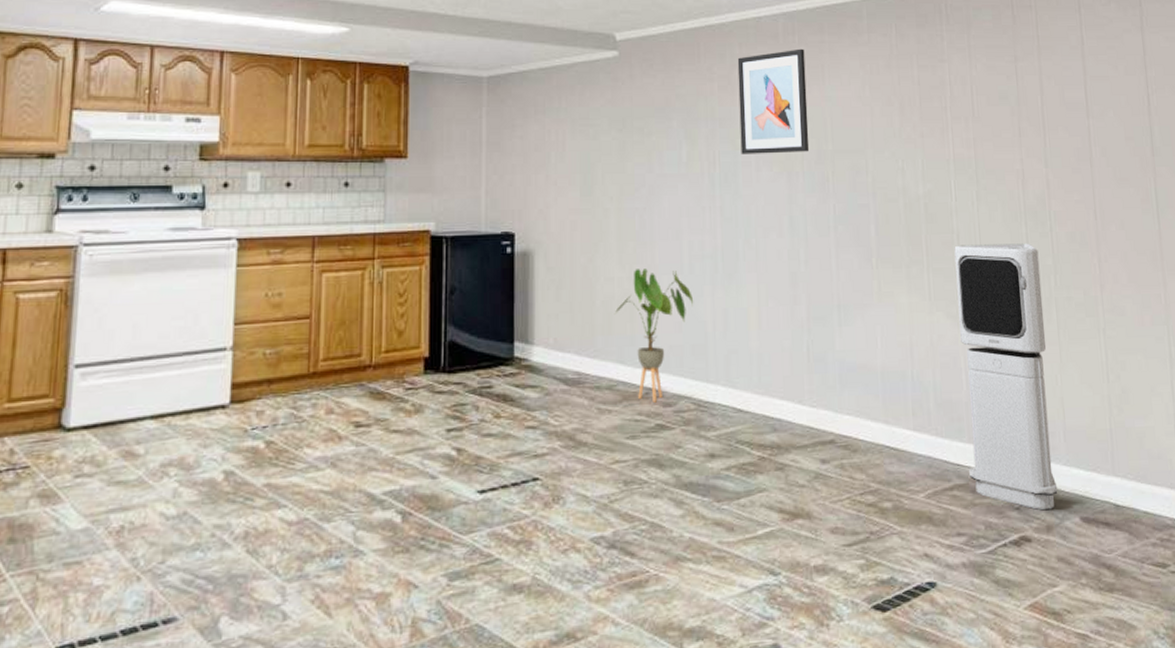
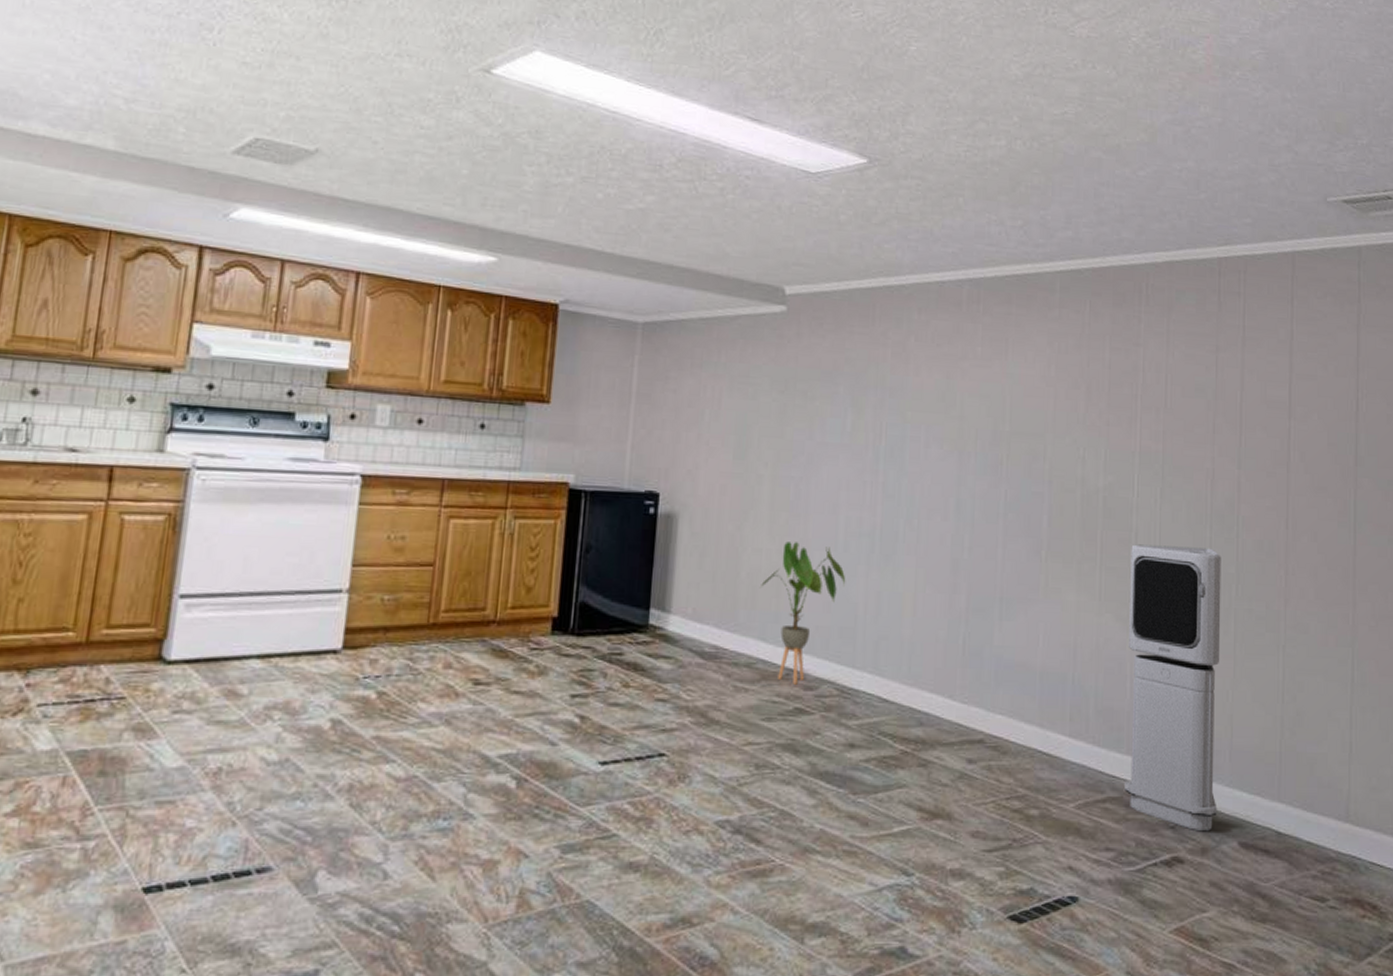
wall art: present [737,48,810,154] -> none [910,319,989,432]

